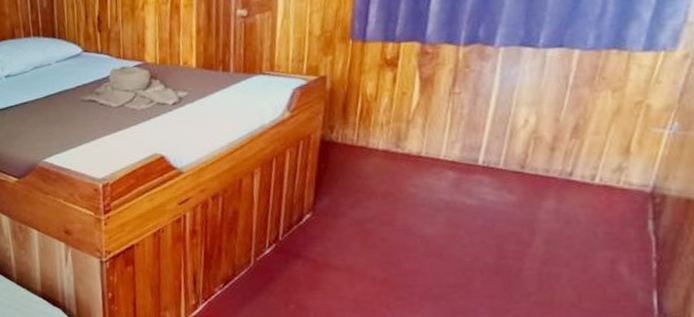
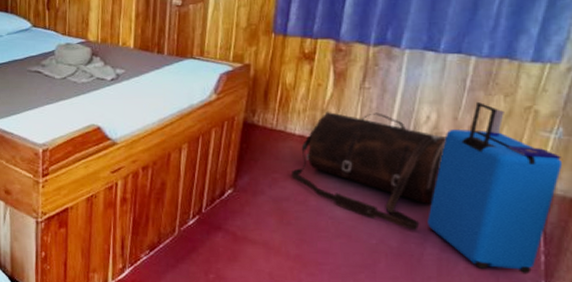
duffel bag: none [376,119,546,245] -> present [292,111,446,231]
suitcase: none [526,99,678,284] -> present [427,101,563,274]

